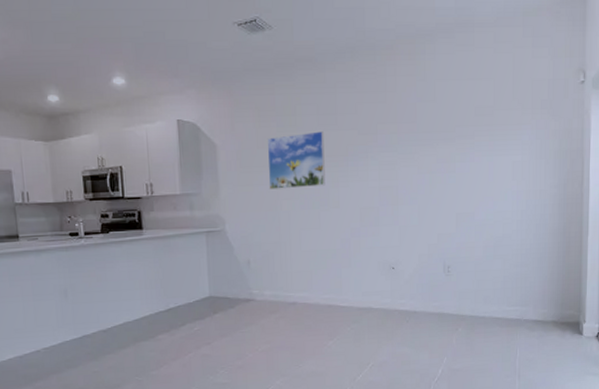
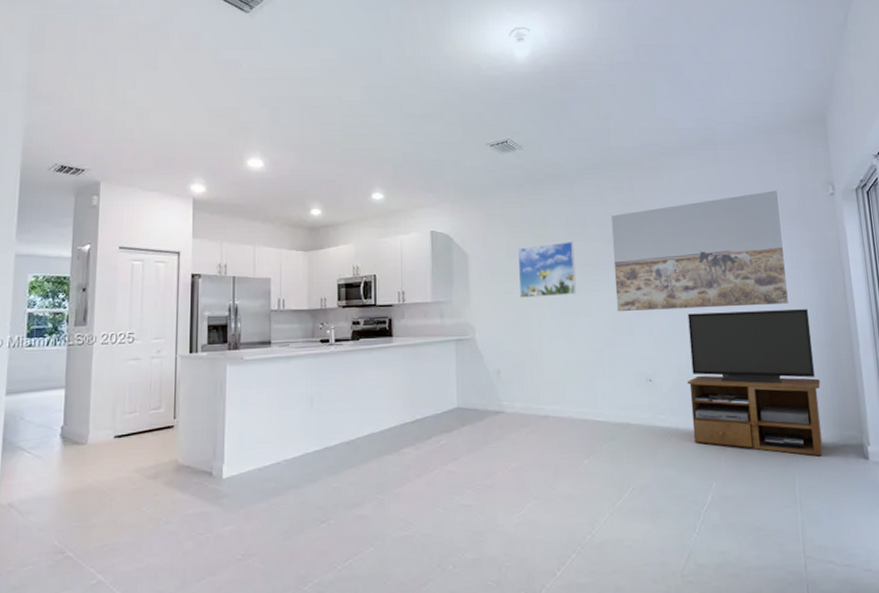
wall art: none [362,78,529,203] -> present [611,190,788,312]
tv stand: none [427,199,549,333] -> present [687,309,823,456]

